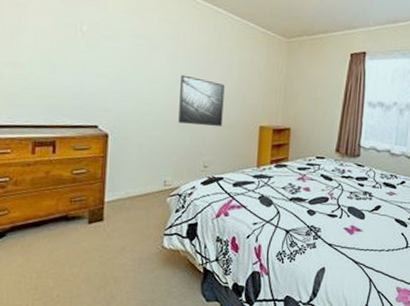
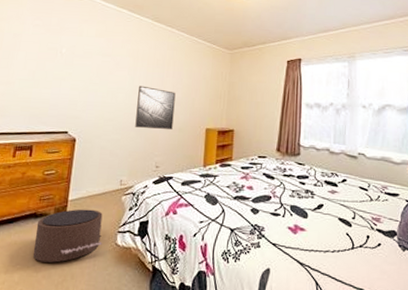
pouf: none [67,211,147,267] -> present [32,209,103,263]

